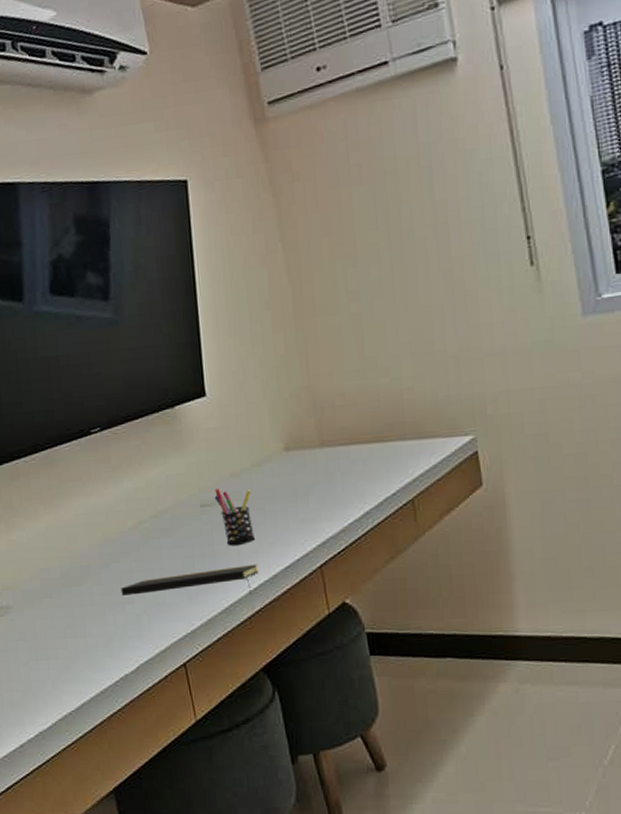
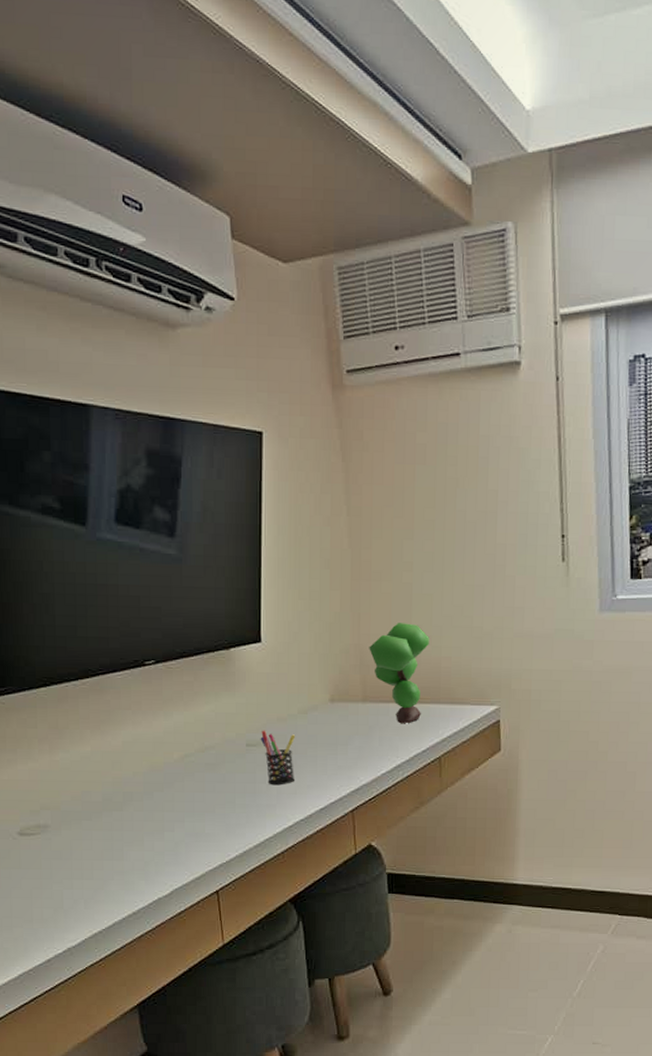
notepad: present [121,564,259,597] -> none [162,803,295,831]
plant: none [321,356,387,466] -> present [369,623,429,723]

